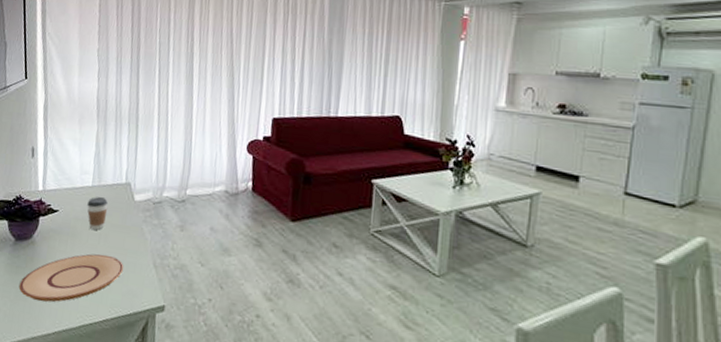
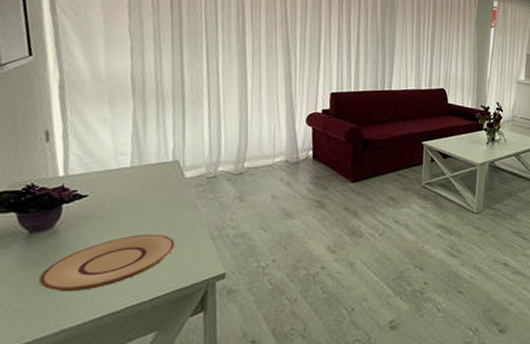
coffee cup: present [87,197,108,231] -> none [125,177,153,212]

